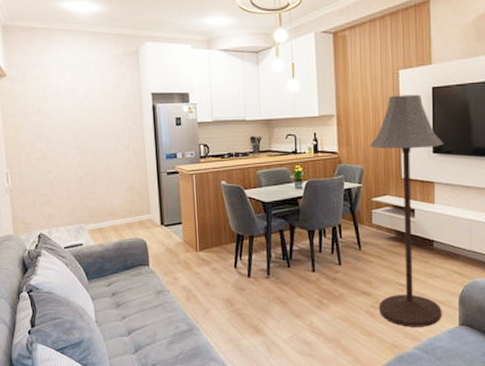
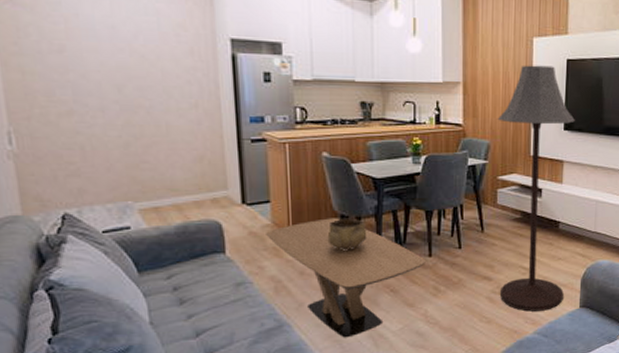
coffee table: none [179,237,310,343] -> present [266,218,426,338]
decorative bowl: none [226,237,259,265] -> present [327,218,367,251]

